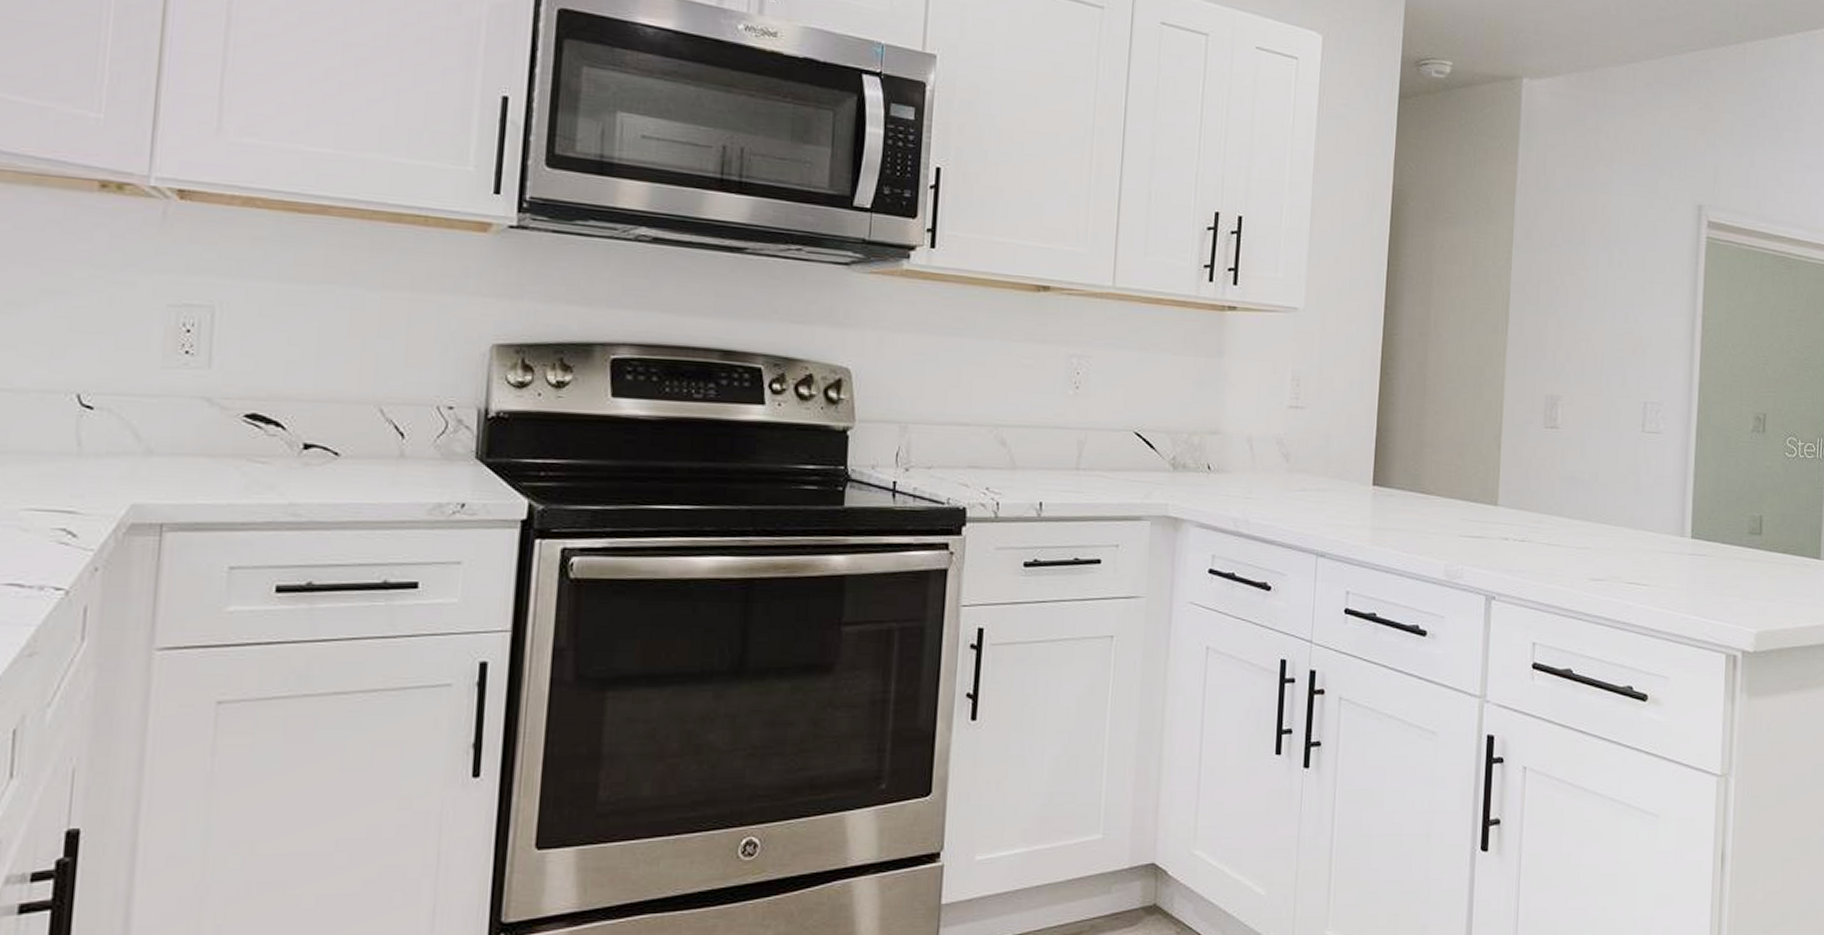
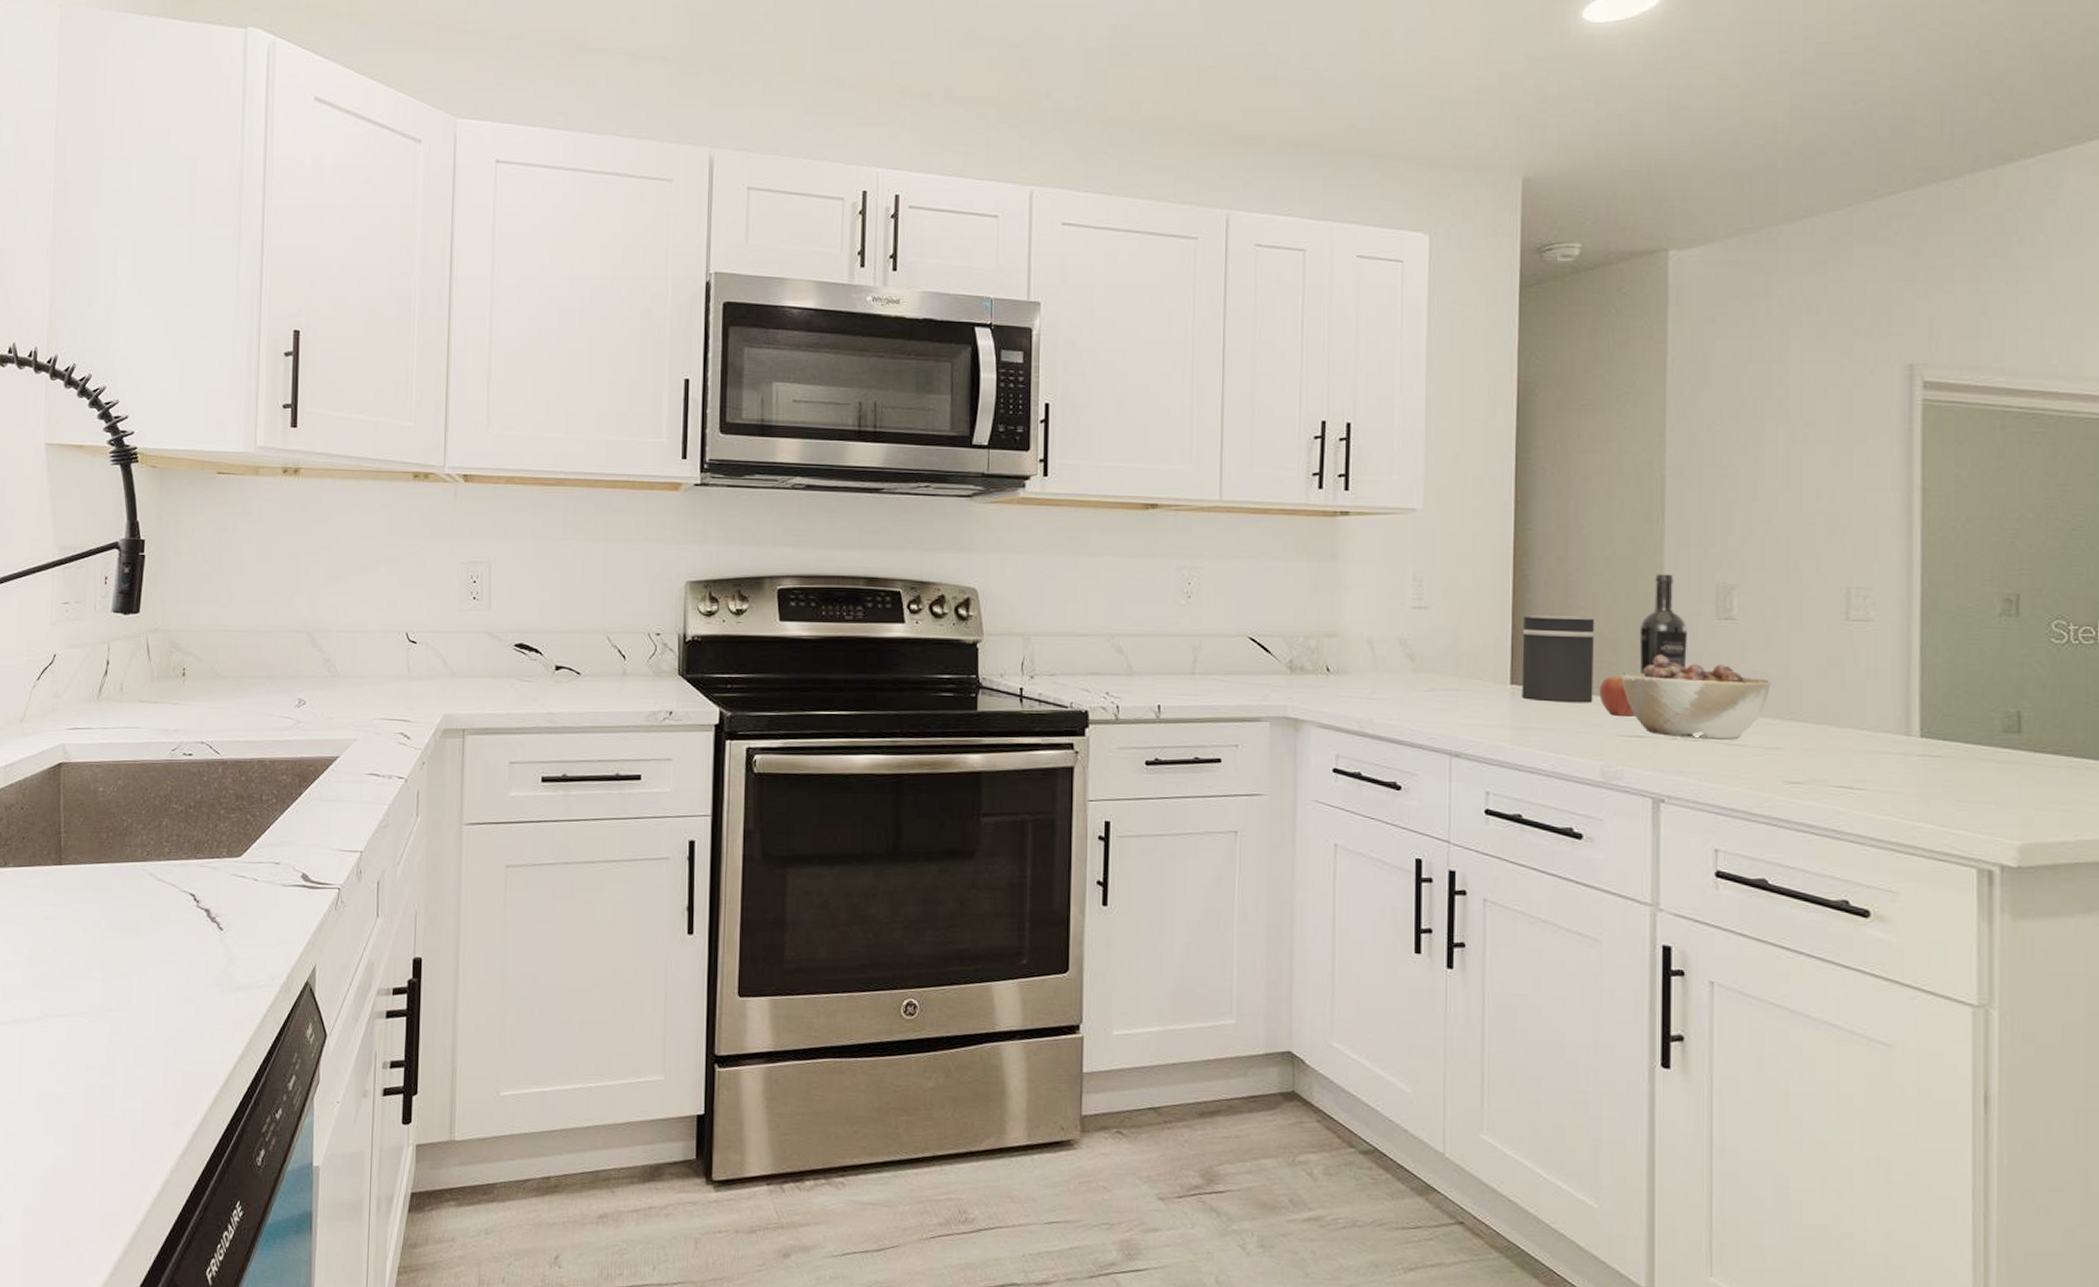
cylinder: none [1381,418,1447,505] -> present [1522,615,1595,703]
fruit: none [1447,476,1476,518] -> present [1599,673,1636,716]
bowl: none [1465,460,1584,540] -> present [1621,655,1771,740]
wine bottle: none [1480,383,1522,478] -> present [1639,574,1688,675]

